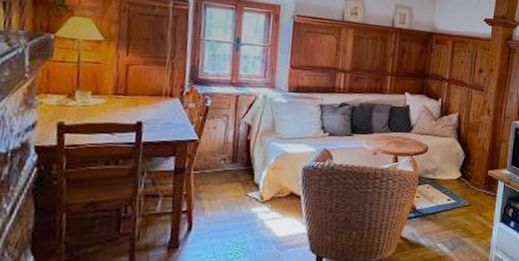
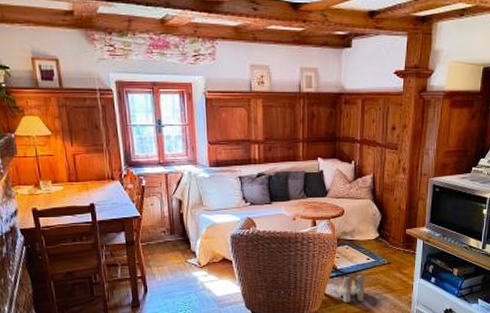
boots: none [415,215,444,247] -> present [338,274,365,303]

